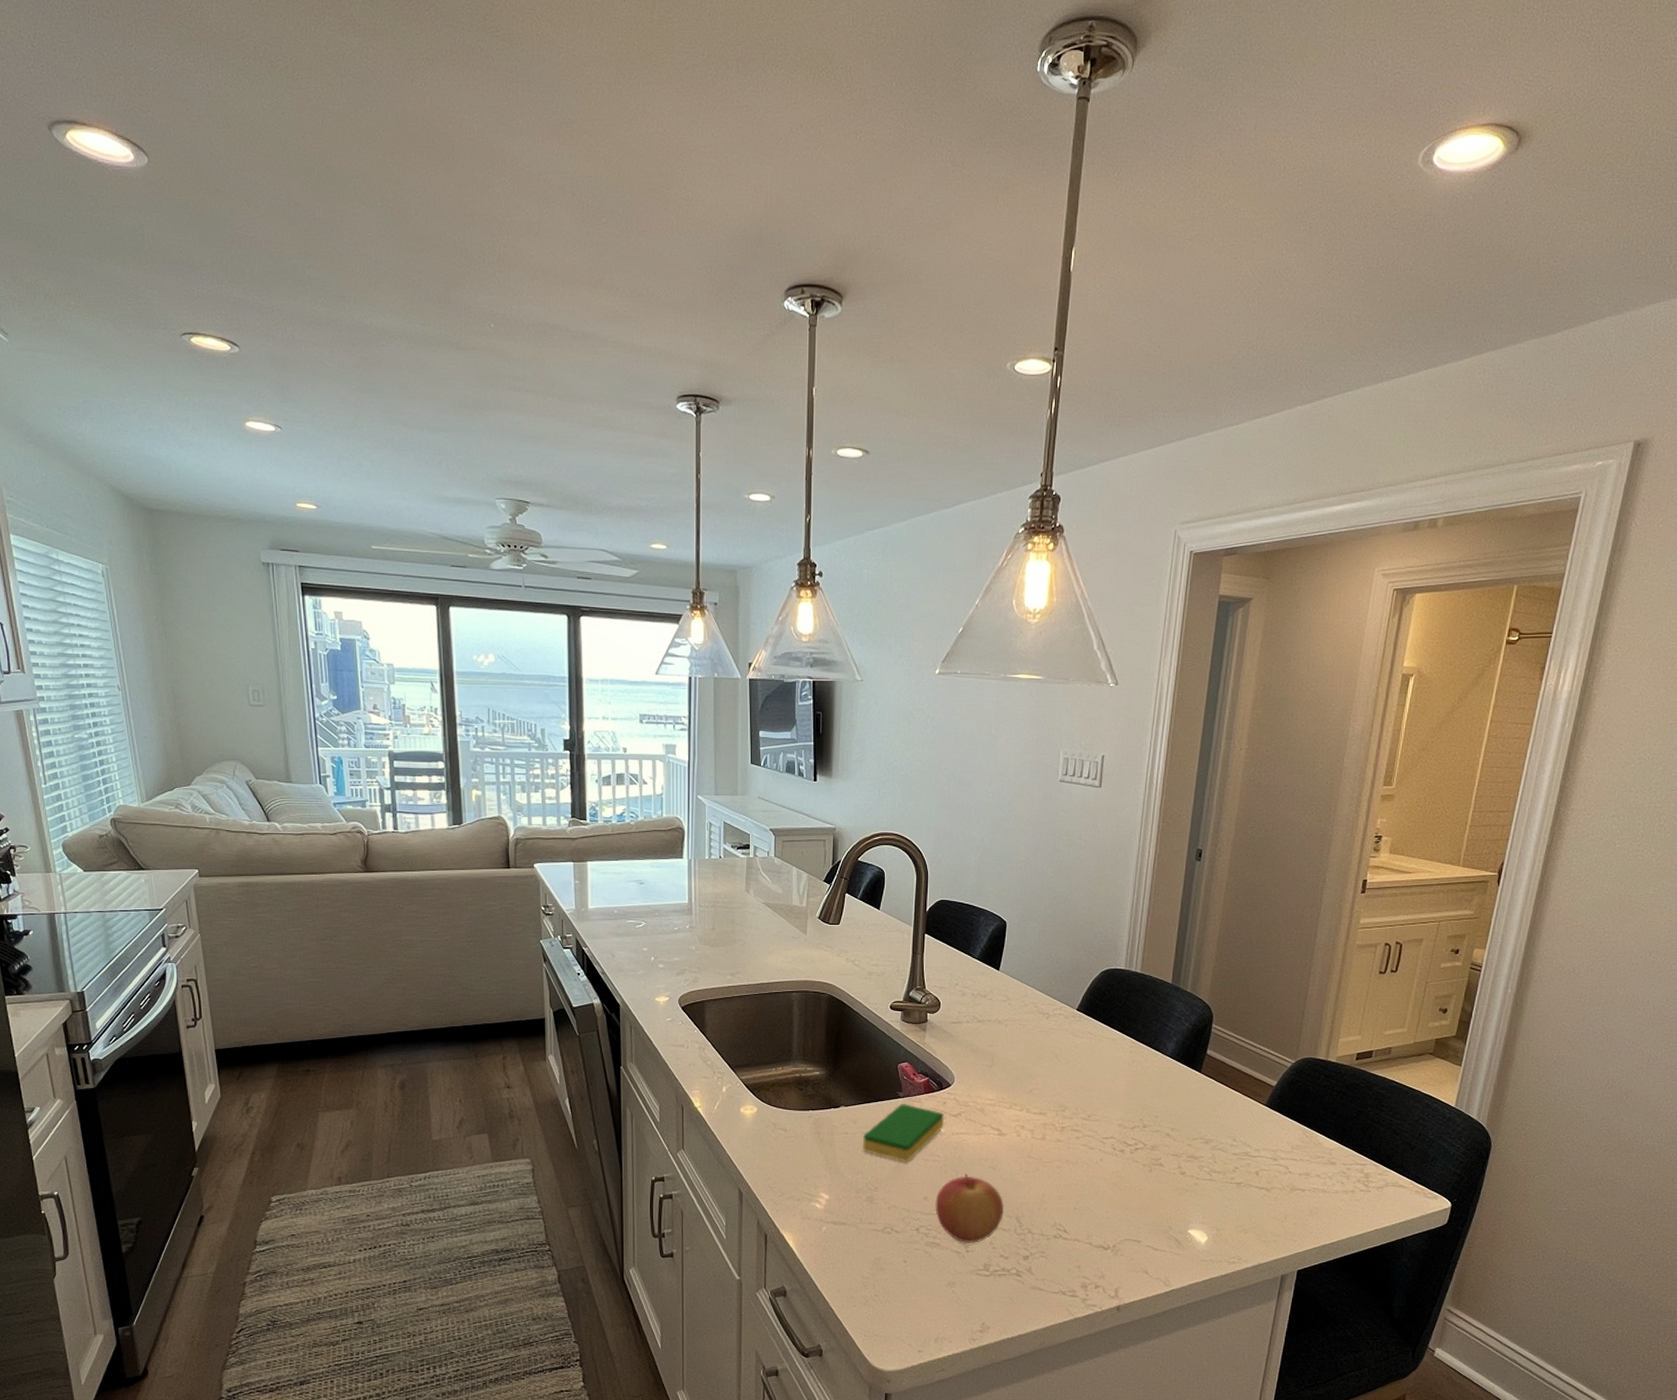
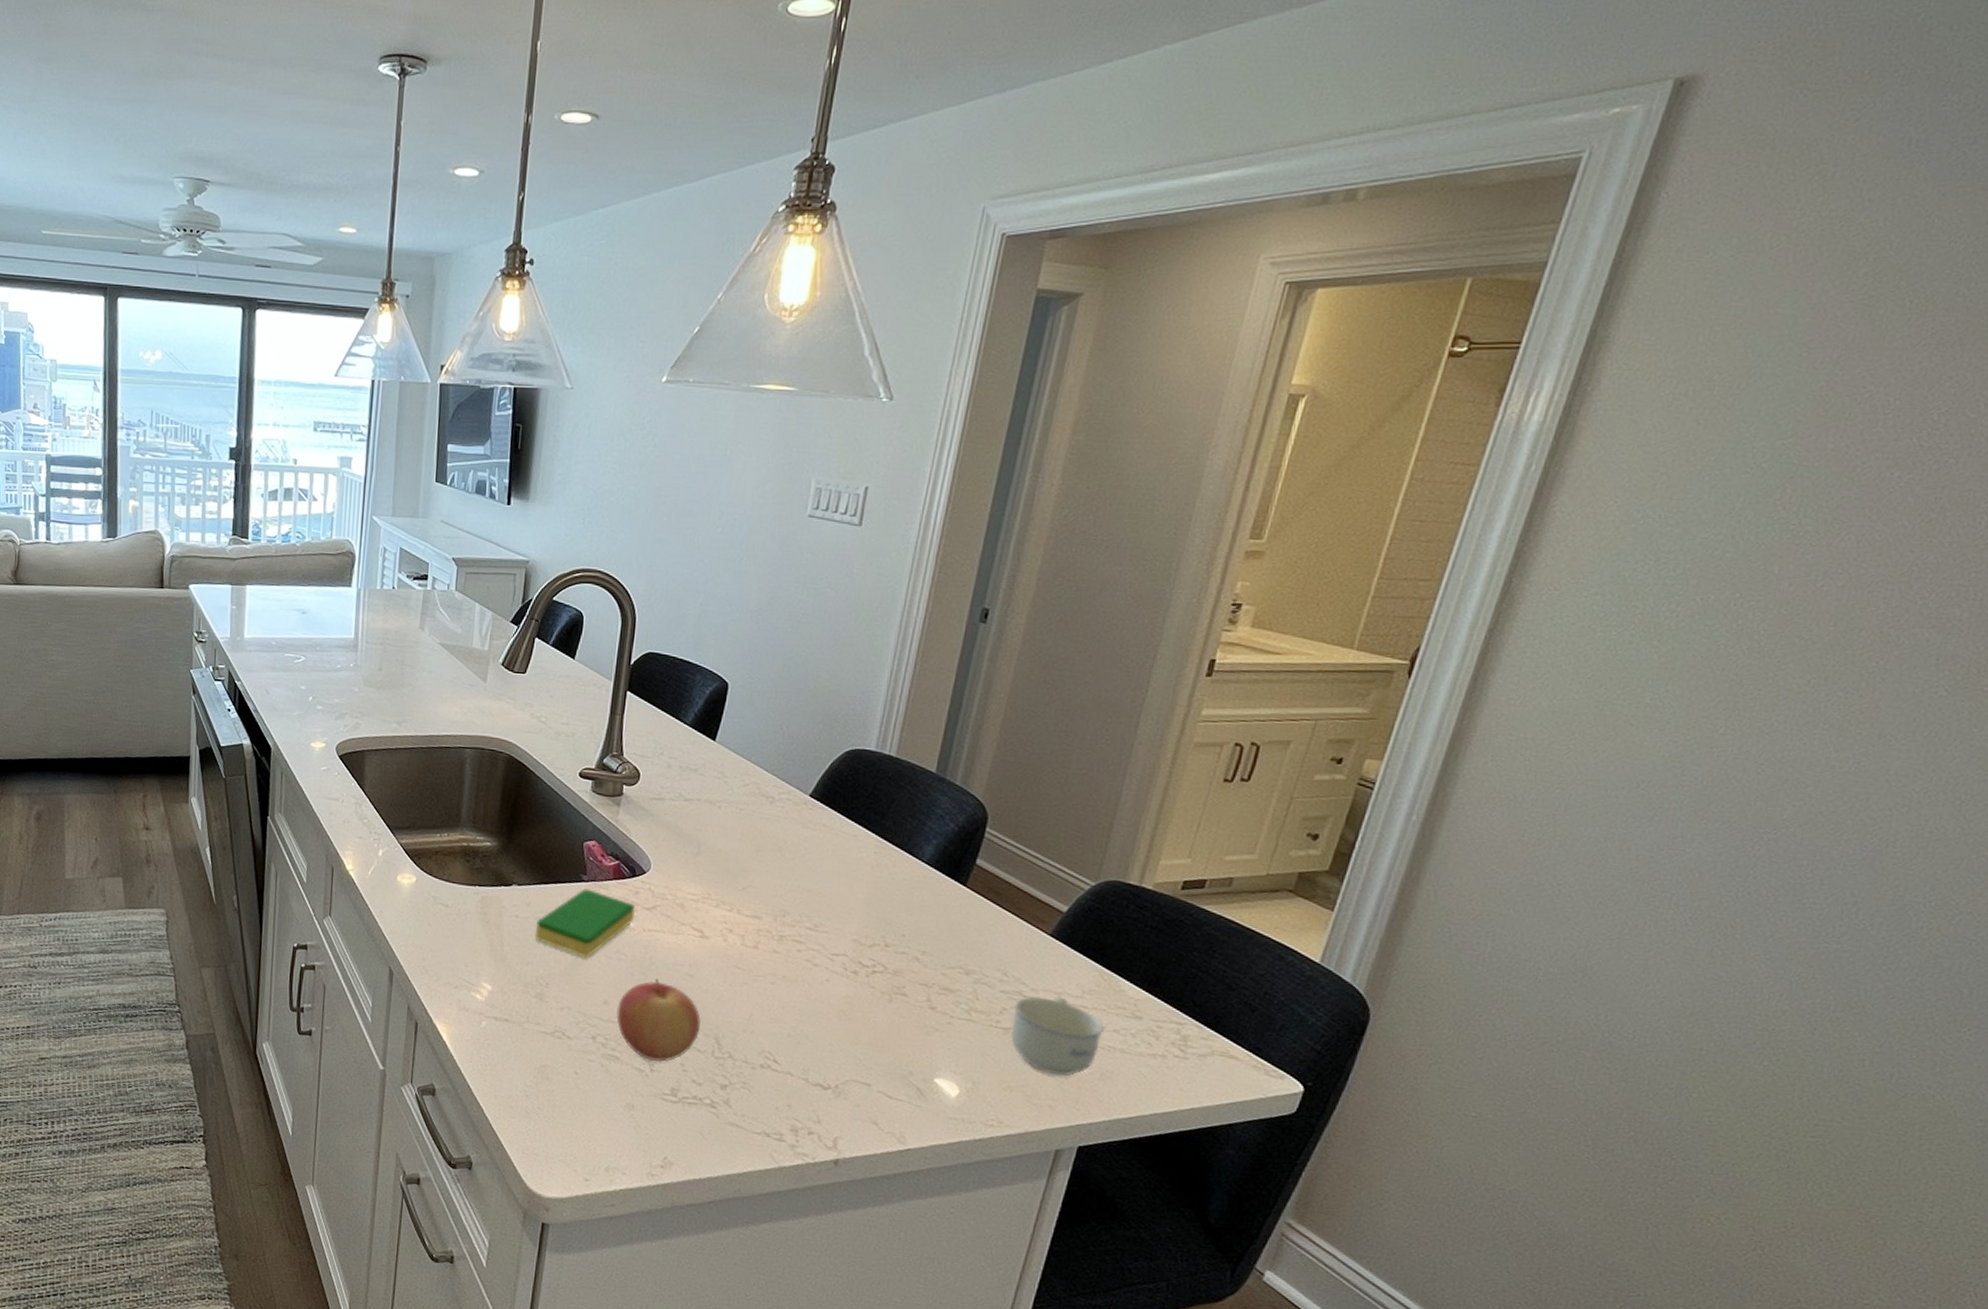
cup: none [1242,1153,1309,1216] -> present [1011,996,1104,1076]

